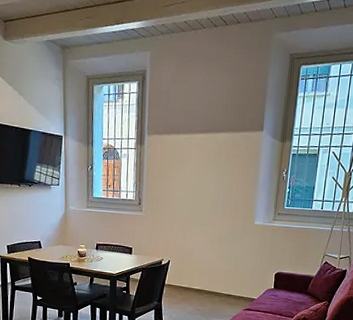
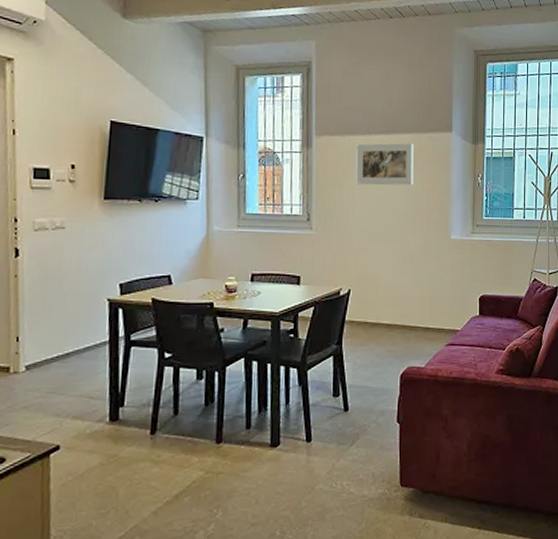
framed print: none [178,141,228,178] -> present [356,143,414,186]

